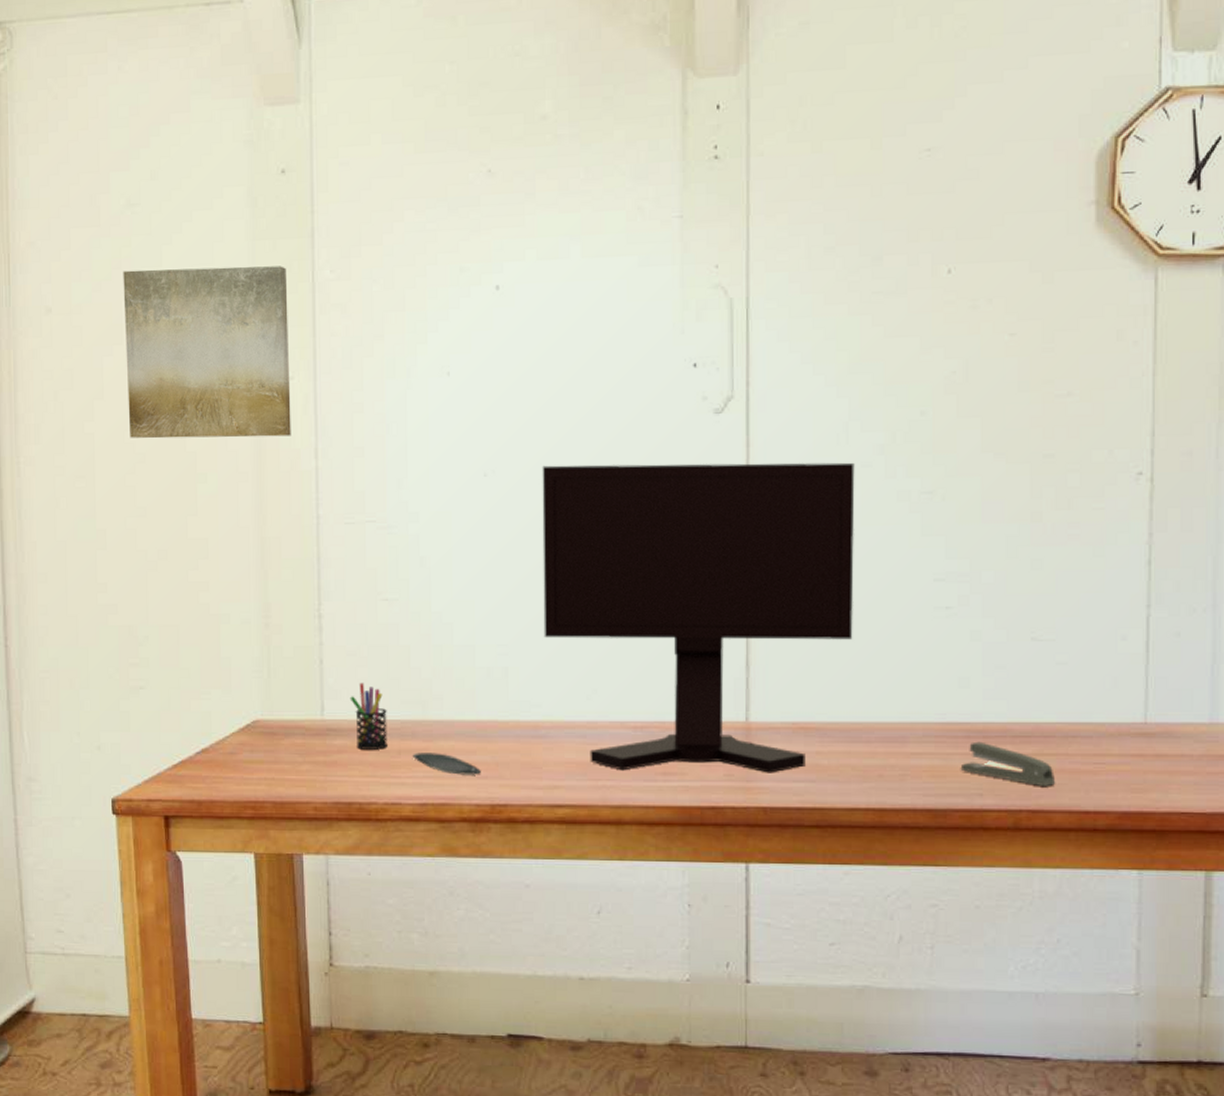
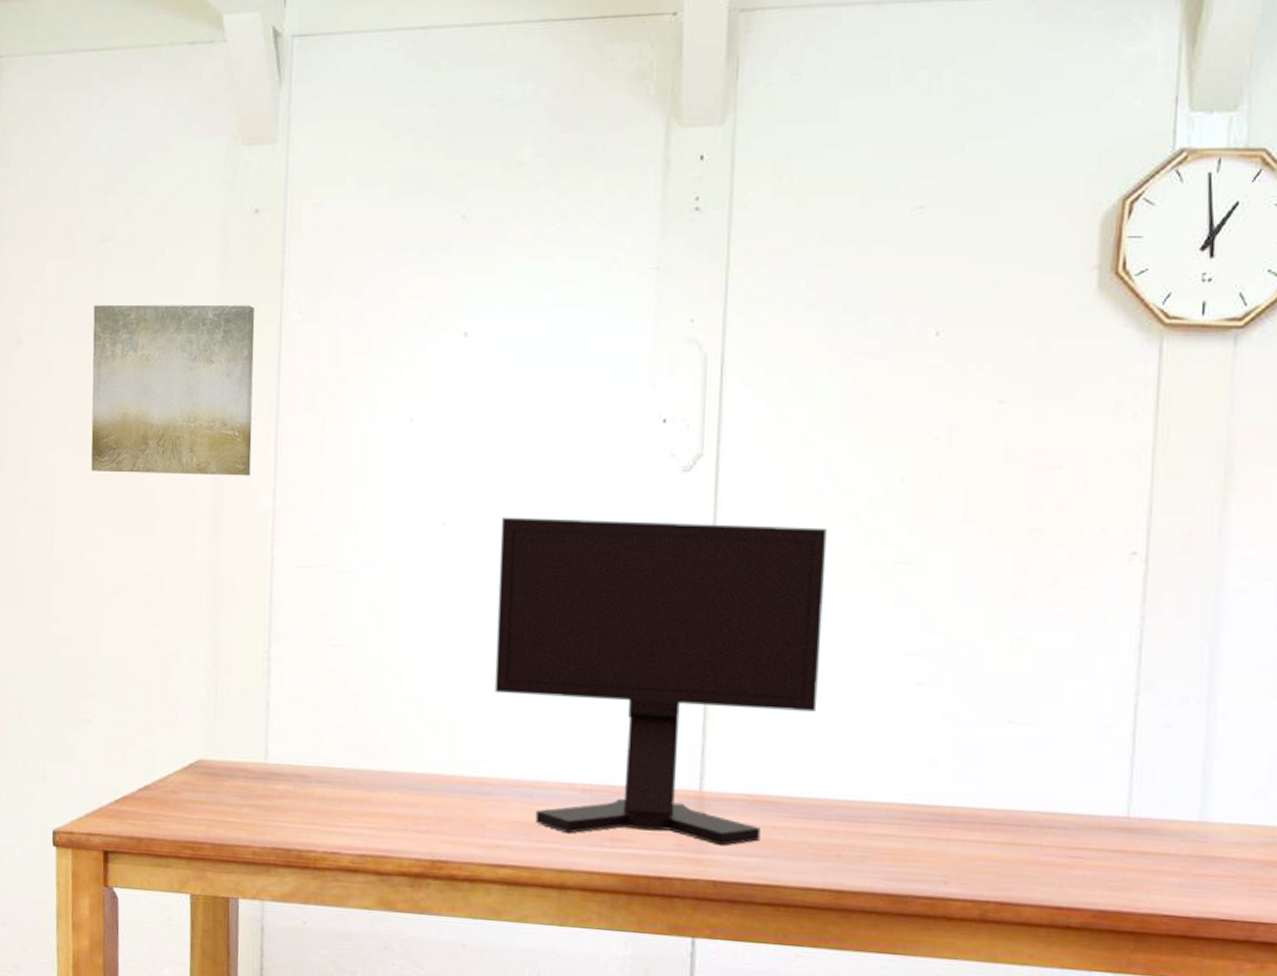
pen holder: present [349,682,387,750] -> none [294,728,331,797]
oval tray: present [413,753,481,775] -> none [355,802,423,829]
stapler: present [960,741,1056,787] -> none [924,826,1028,879]

